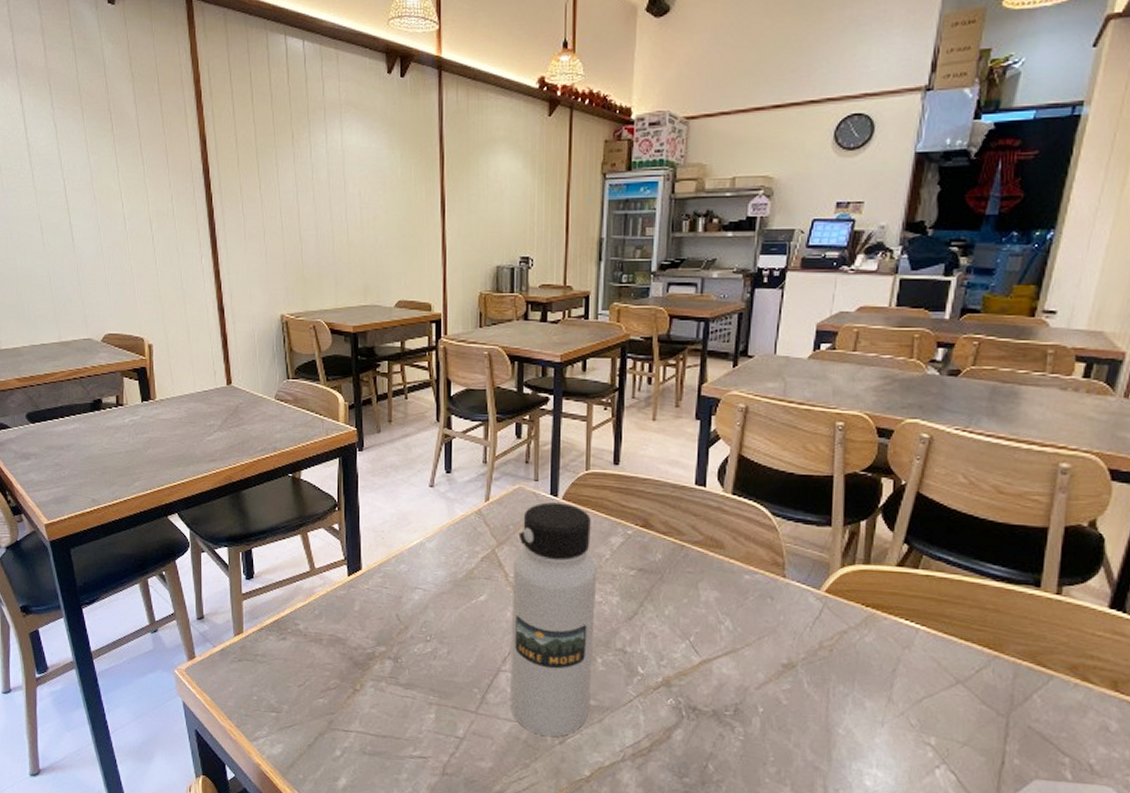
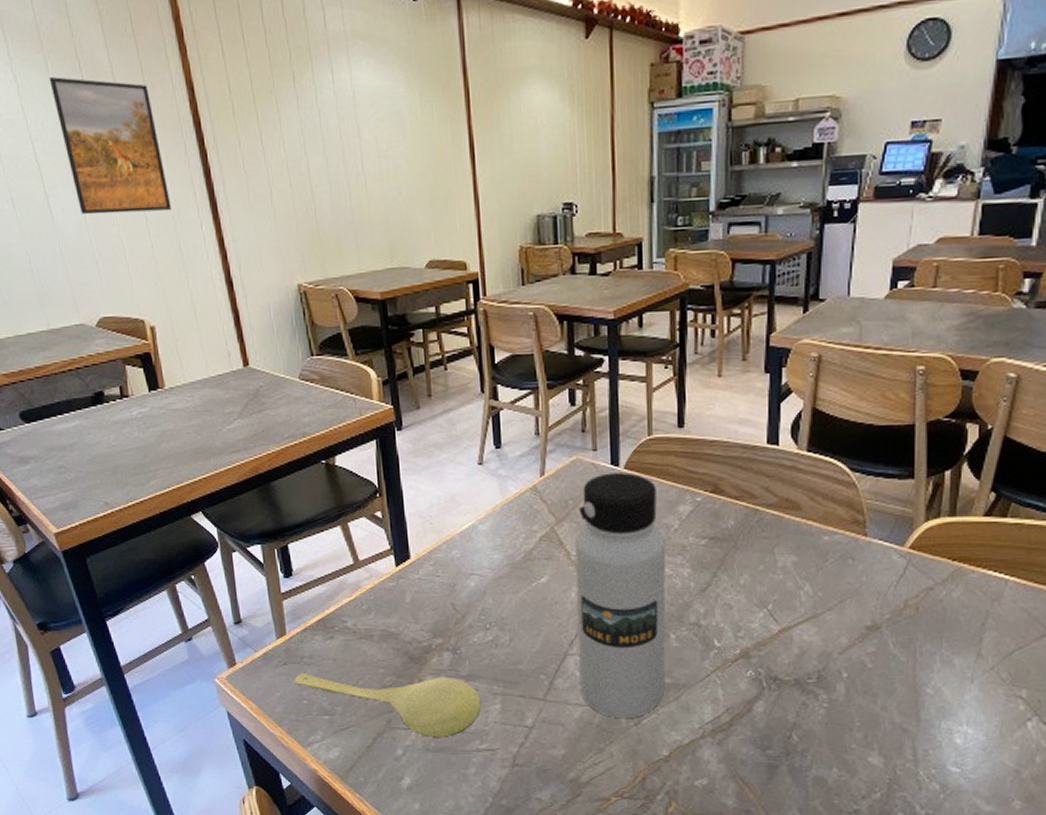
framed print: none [84,126,177,244] -> present [49,77,172,215]
spoon: none [246,669,417,742] -> present [294,672,482,737]

